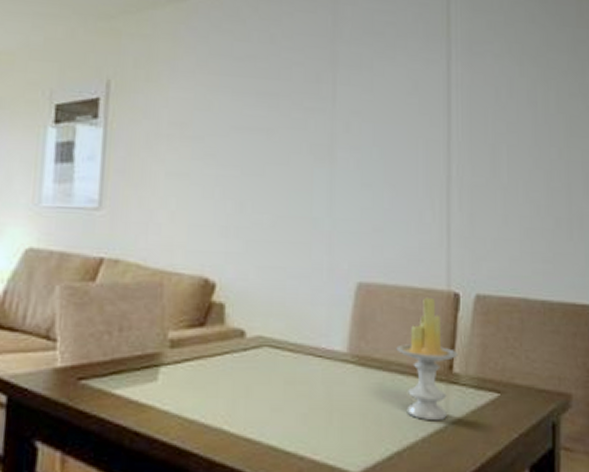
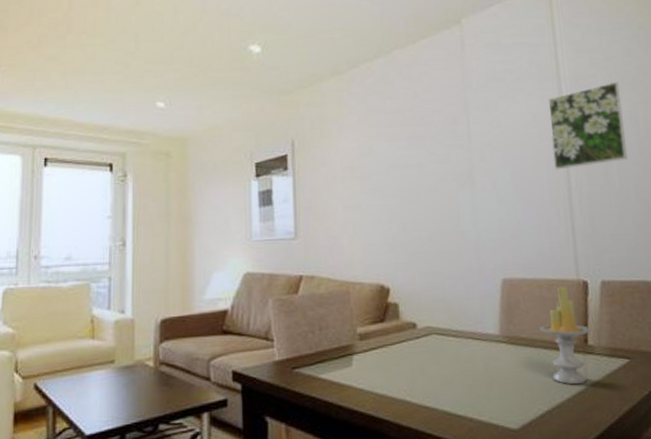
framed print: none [432,52,520,153] -> present [548,82,628,170]

